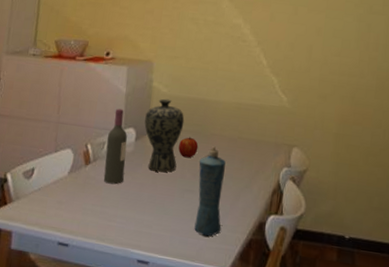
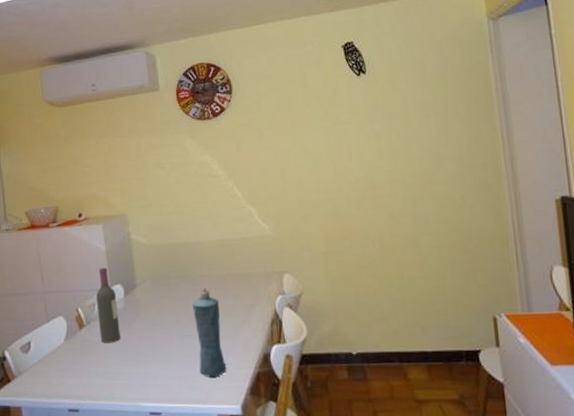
vase: present [144,98,185,173] -> none [130,249,171,323]
apple: present [178,137,199,158] -> none [169,283,189,304]

